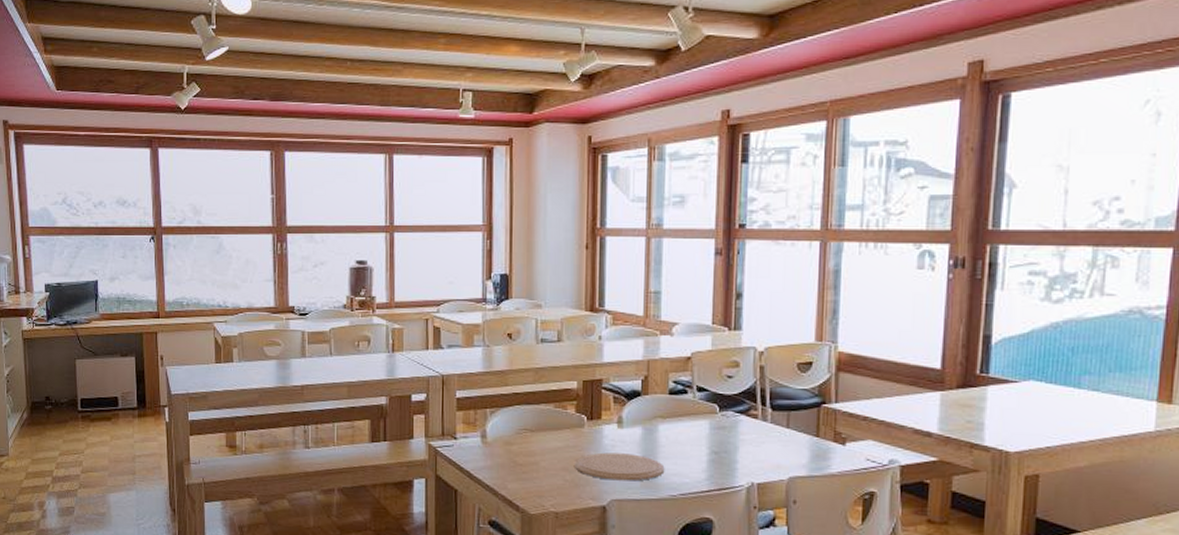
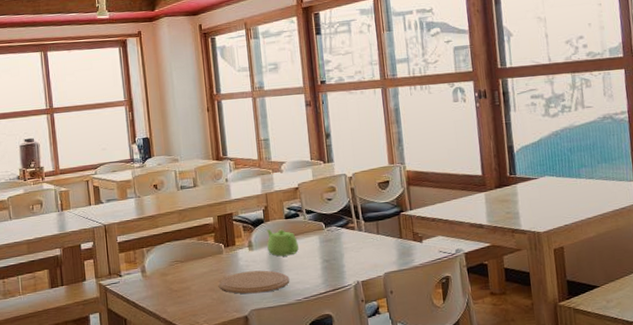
teapot: none [642,404,681,441] -> present [266,229,299,257]

